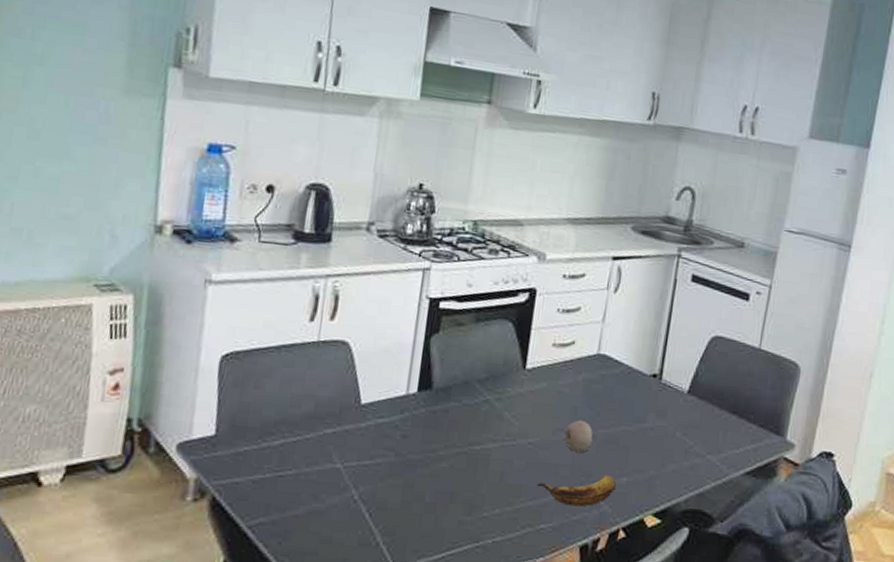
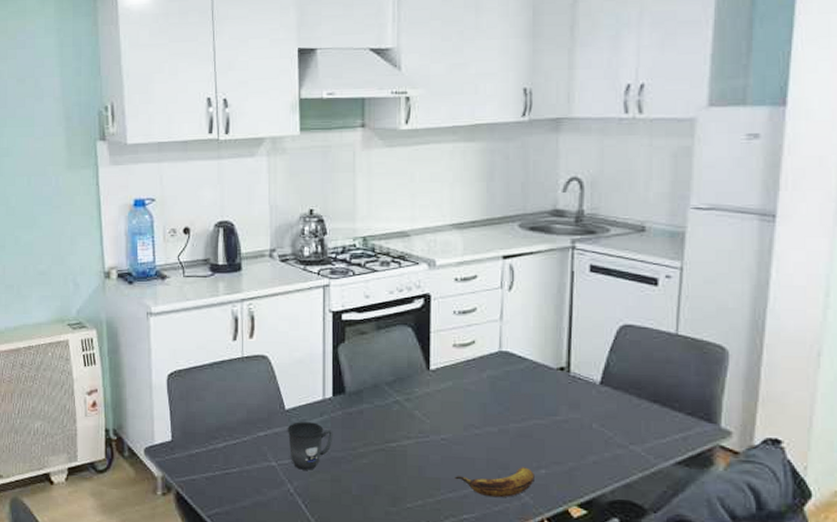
mug: none [359,418,413,474] -> present [287,421,333,470]
fruit: present [564,420,593,452] -> none [476,415,505,446]

